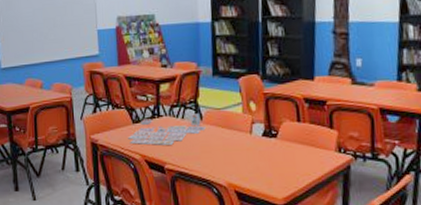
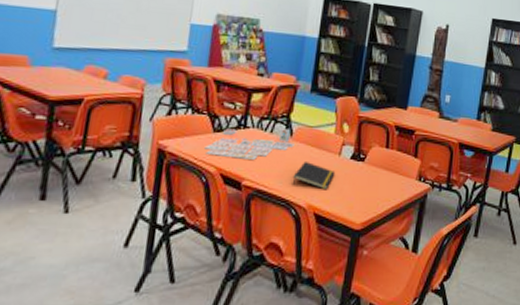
notepad: none [209,143,250,167] -> present [292,162,336,189]

